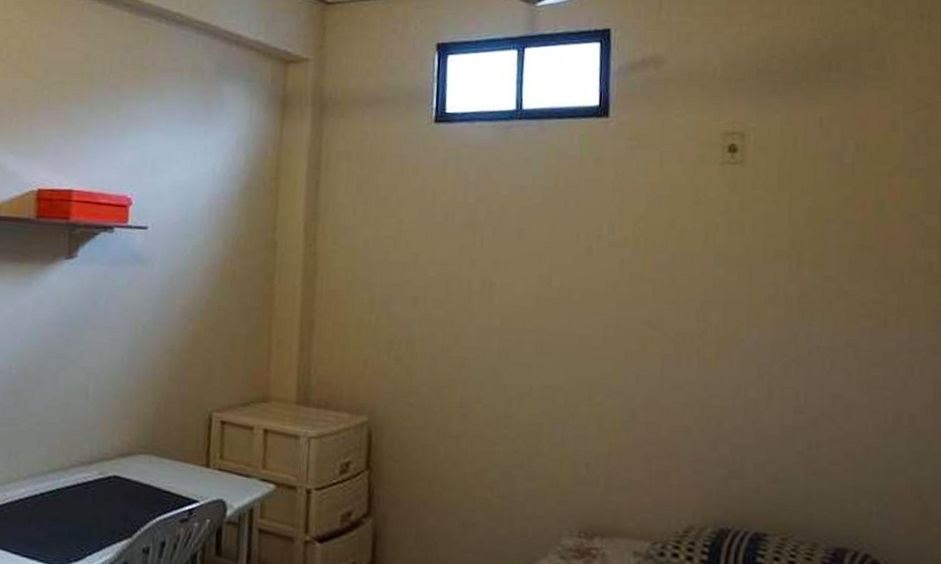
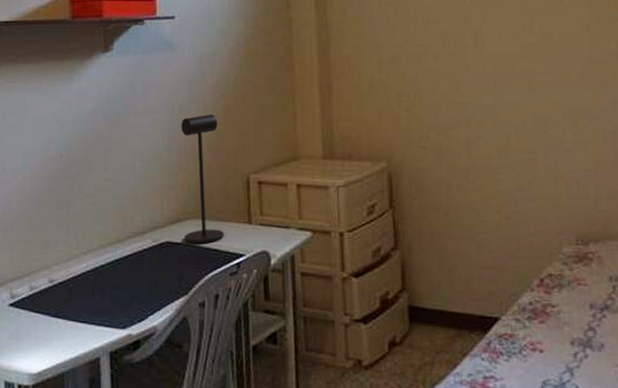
desk lamp: none [133,339,183,483] -> present [181,115,224,244]

